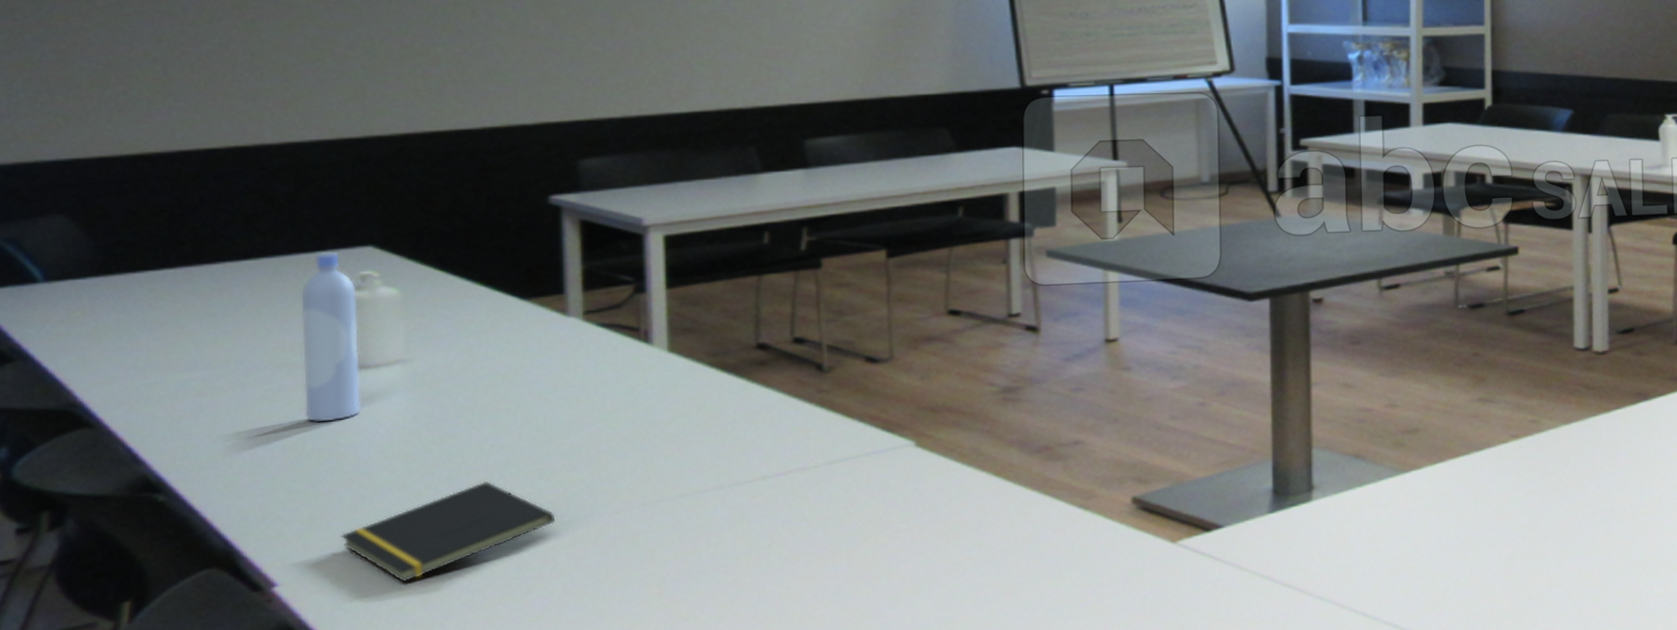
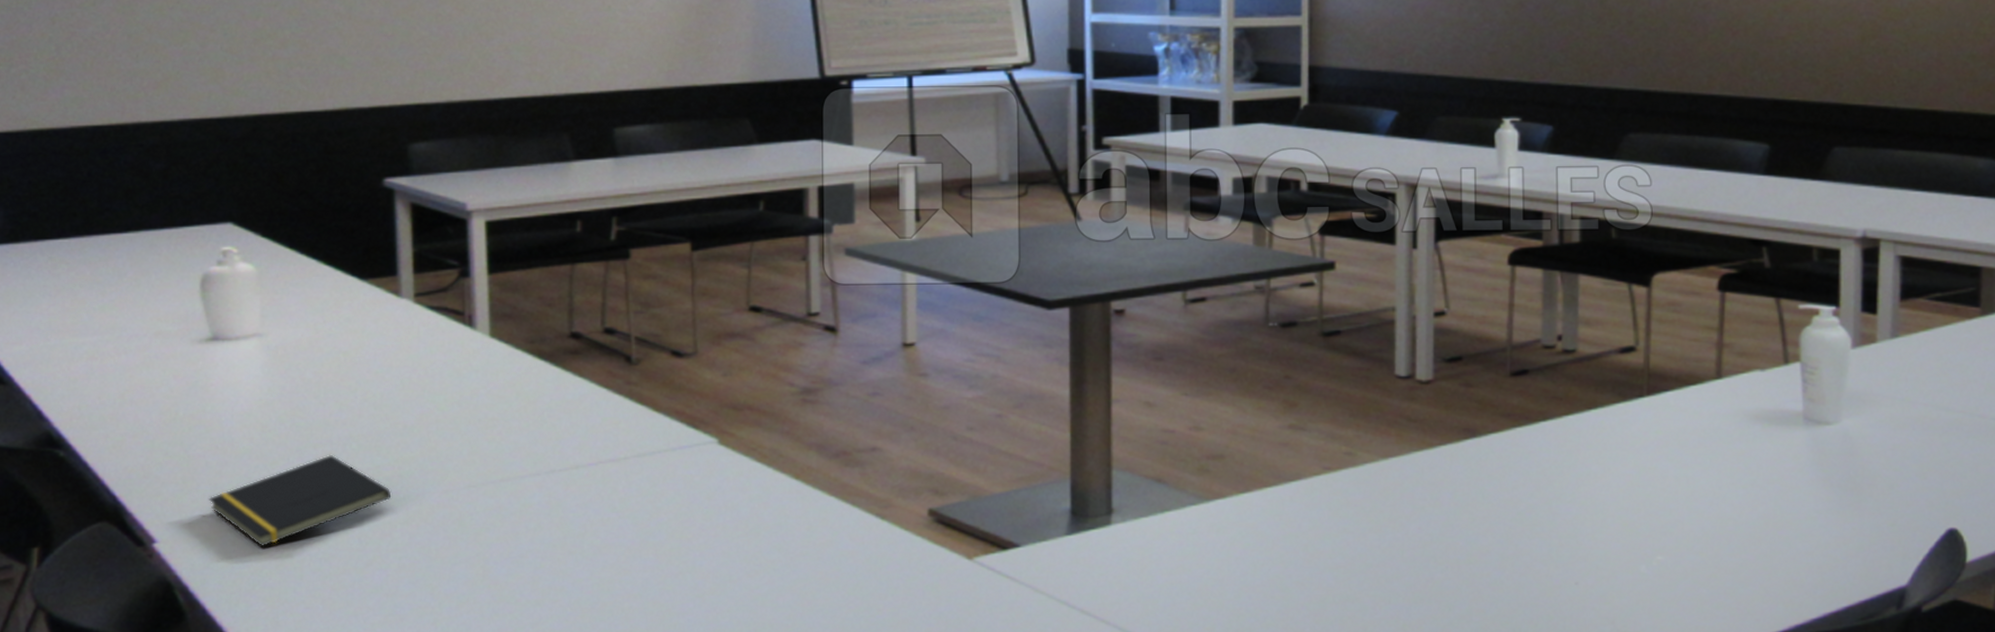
bottle: present [301,251,362,423] -> none [173,227,224,390]

